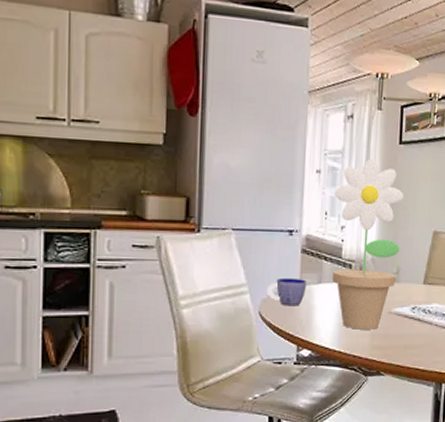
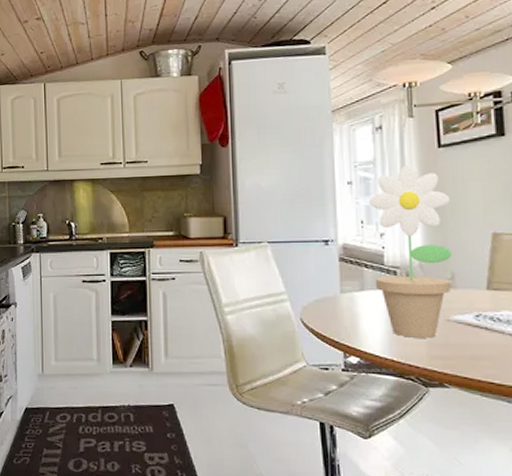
cup: present [267,277,307,306] -> none [307,285,349,313]

